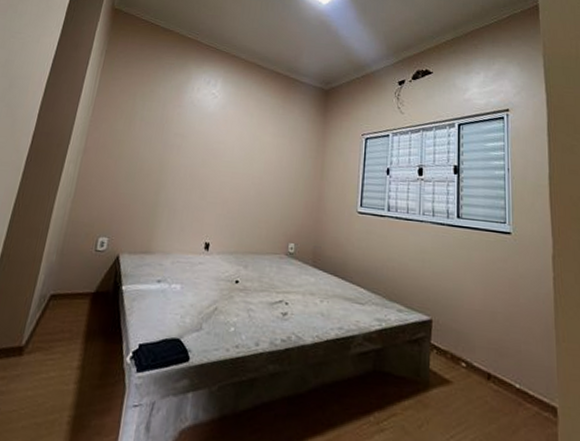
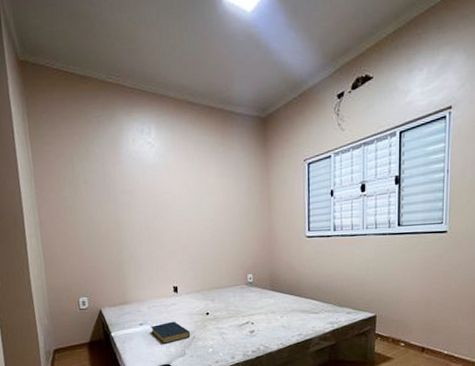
hardback book: none [168,283,213,311] -> present [150,321,191,344]

